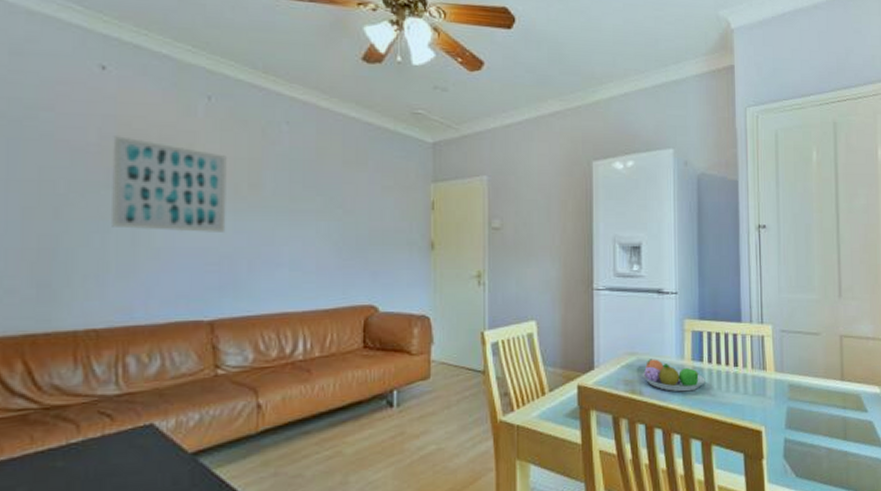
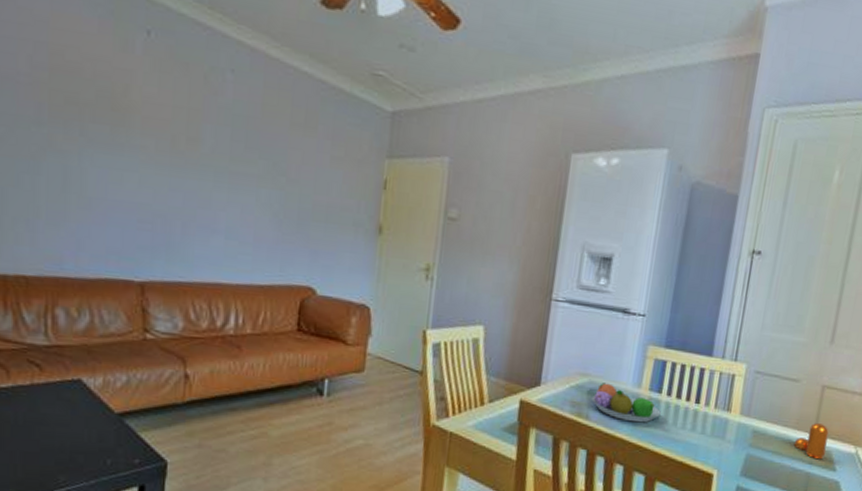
wall art: present [112,136,227,232] -> none [42,66,165,188]
pepper shaker: none [826,370,856,404] -> present [793,423,829,460]

